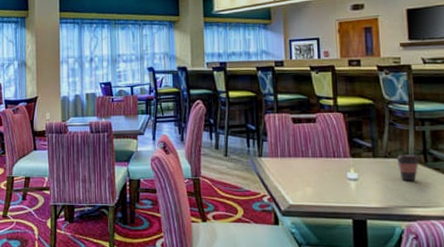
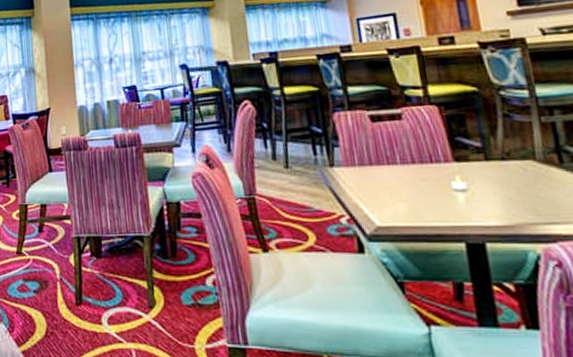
coffee cup: present [396,154,420,181] -> none [517,153,553,190]

